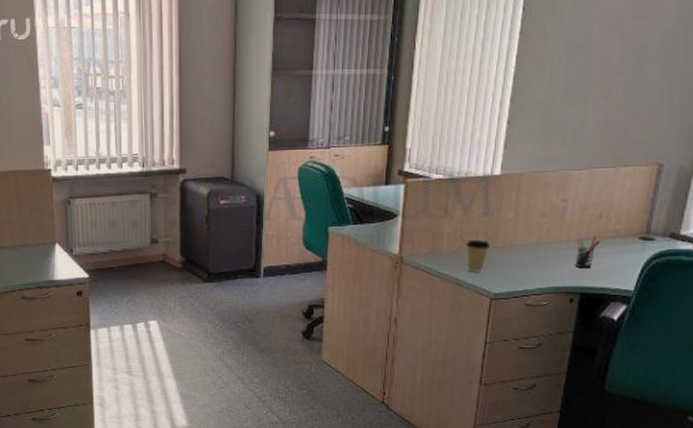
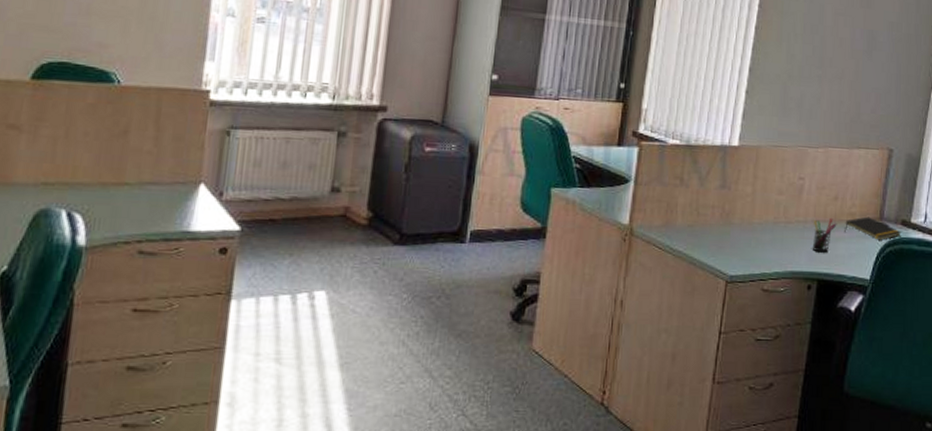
coffee cup: present [466,239,491,272] -> none [701,213,727,251]
notepad: none [609,232,669,254] -> present [845,216,901,240]

